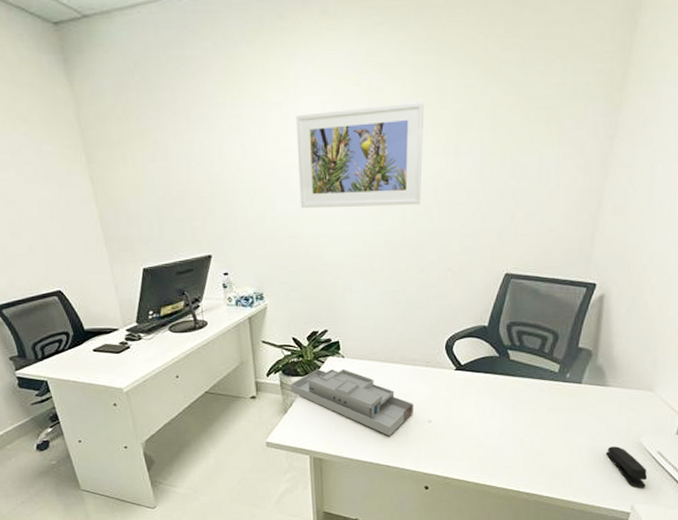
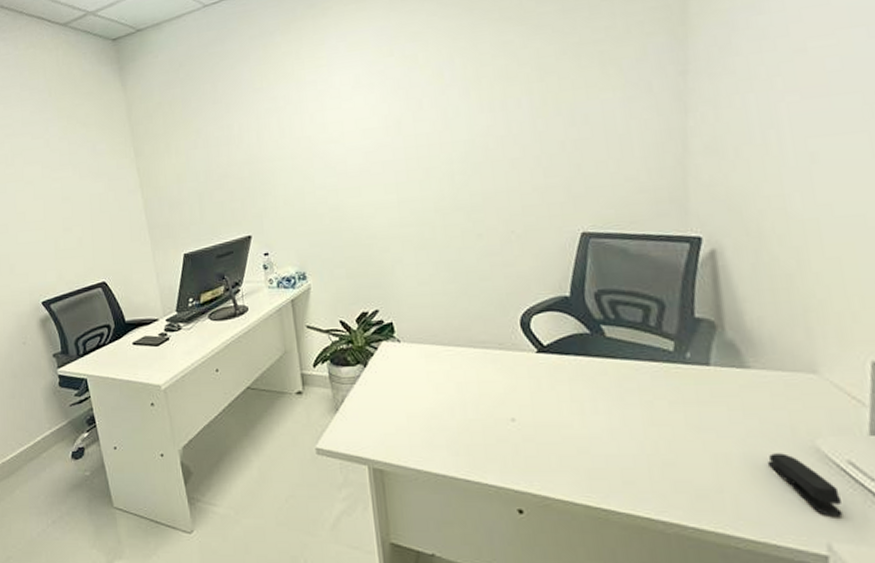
desk organizer: present [290,369,414,436] -> none [340,355,491,439]
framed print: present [296,102,425,208] -> none [331,63,470,180]

